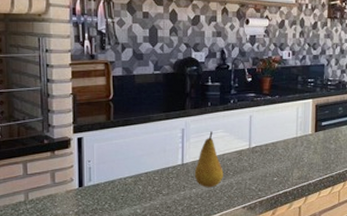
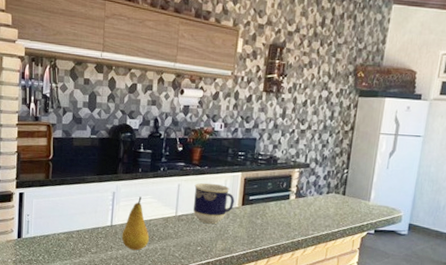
cup: none [266,112,307,154] -> present [193,182,235,224]

